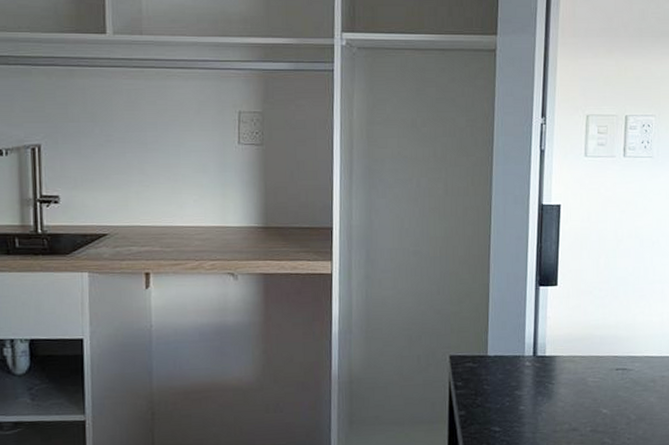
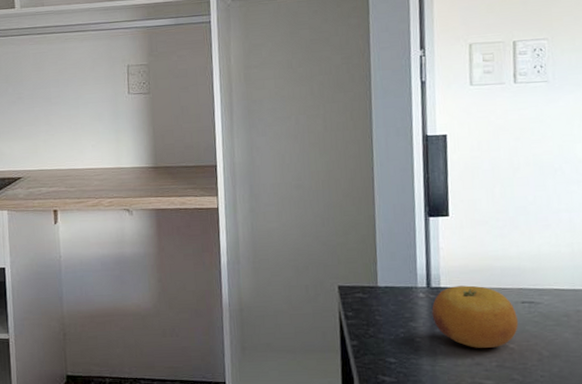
fruit: none [536,353,612,414] -> present [432,285,519,348]

